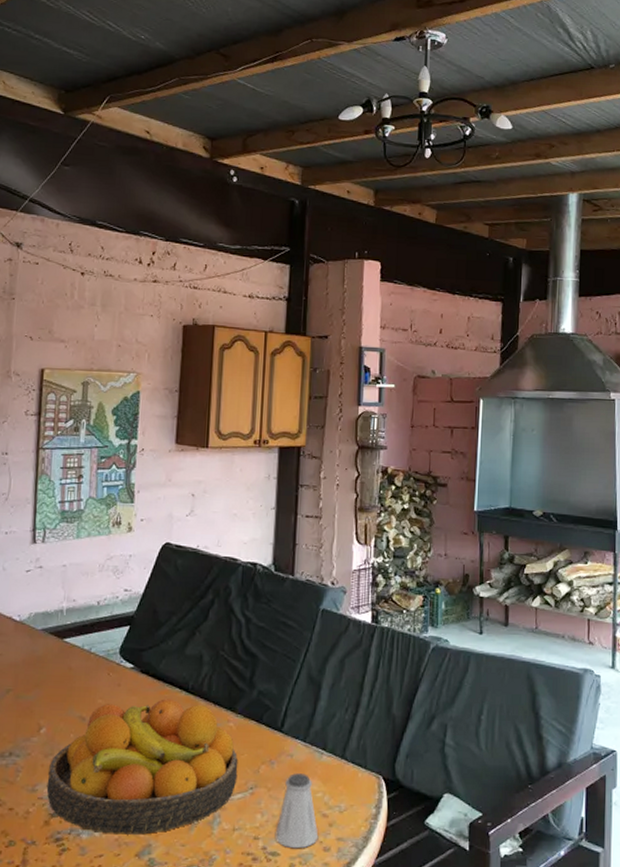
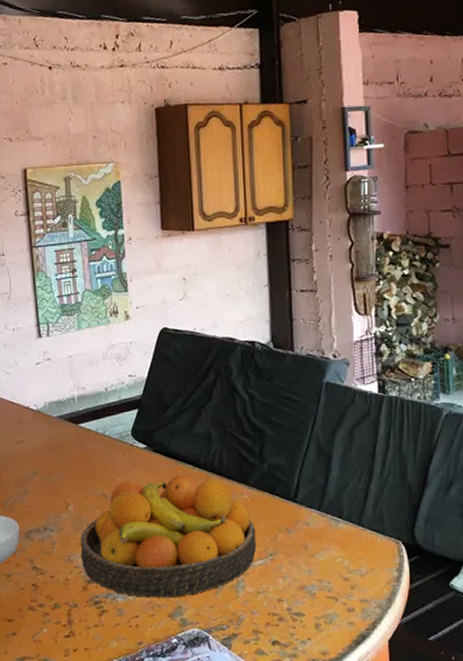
saltshaker: present [274,773,319,849] -> none [298,540,342,610]

